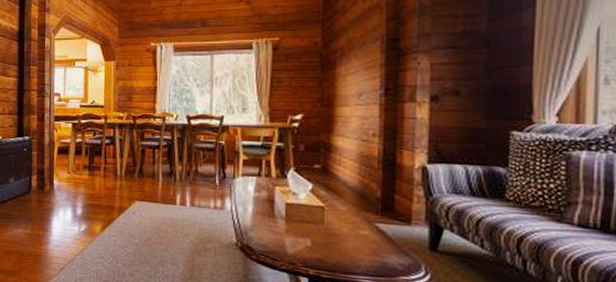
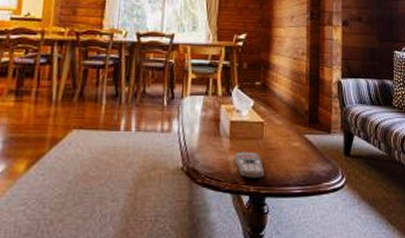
remote control: none [291,233,326,264] -> present [234,152,265,179]

